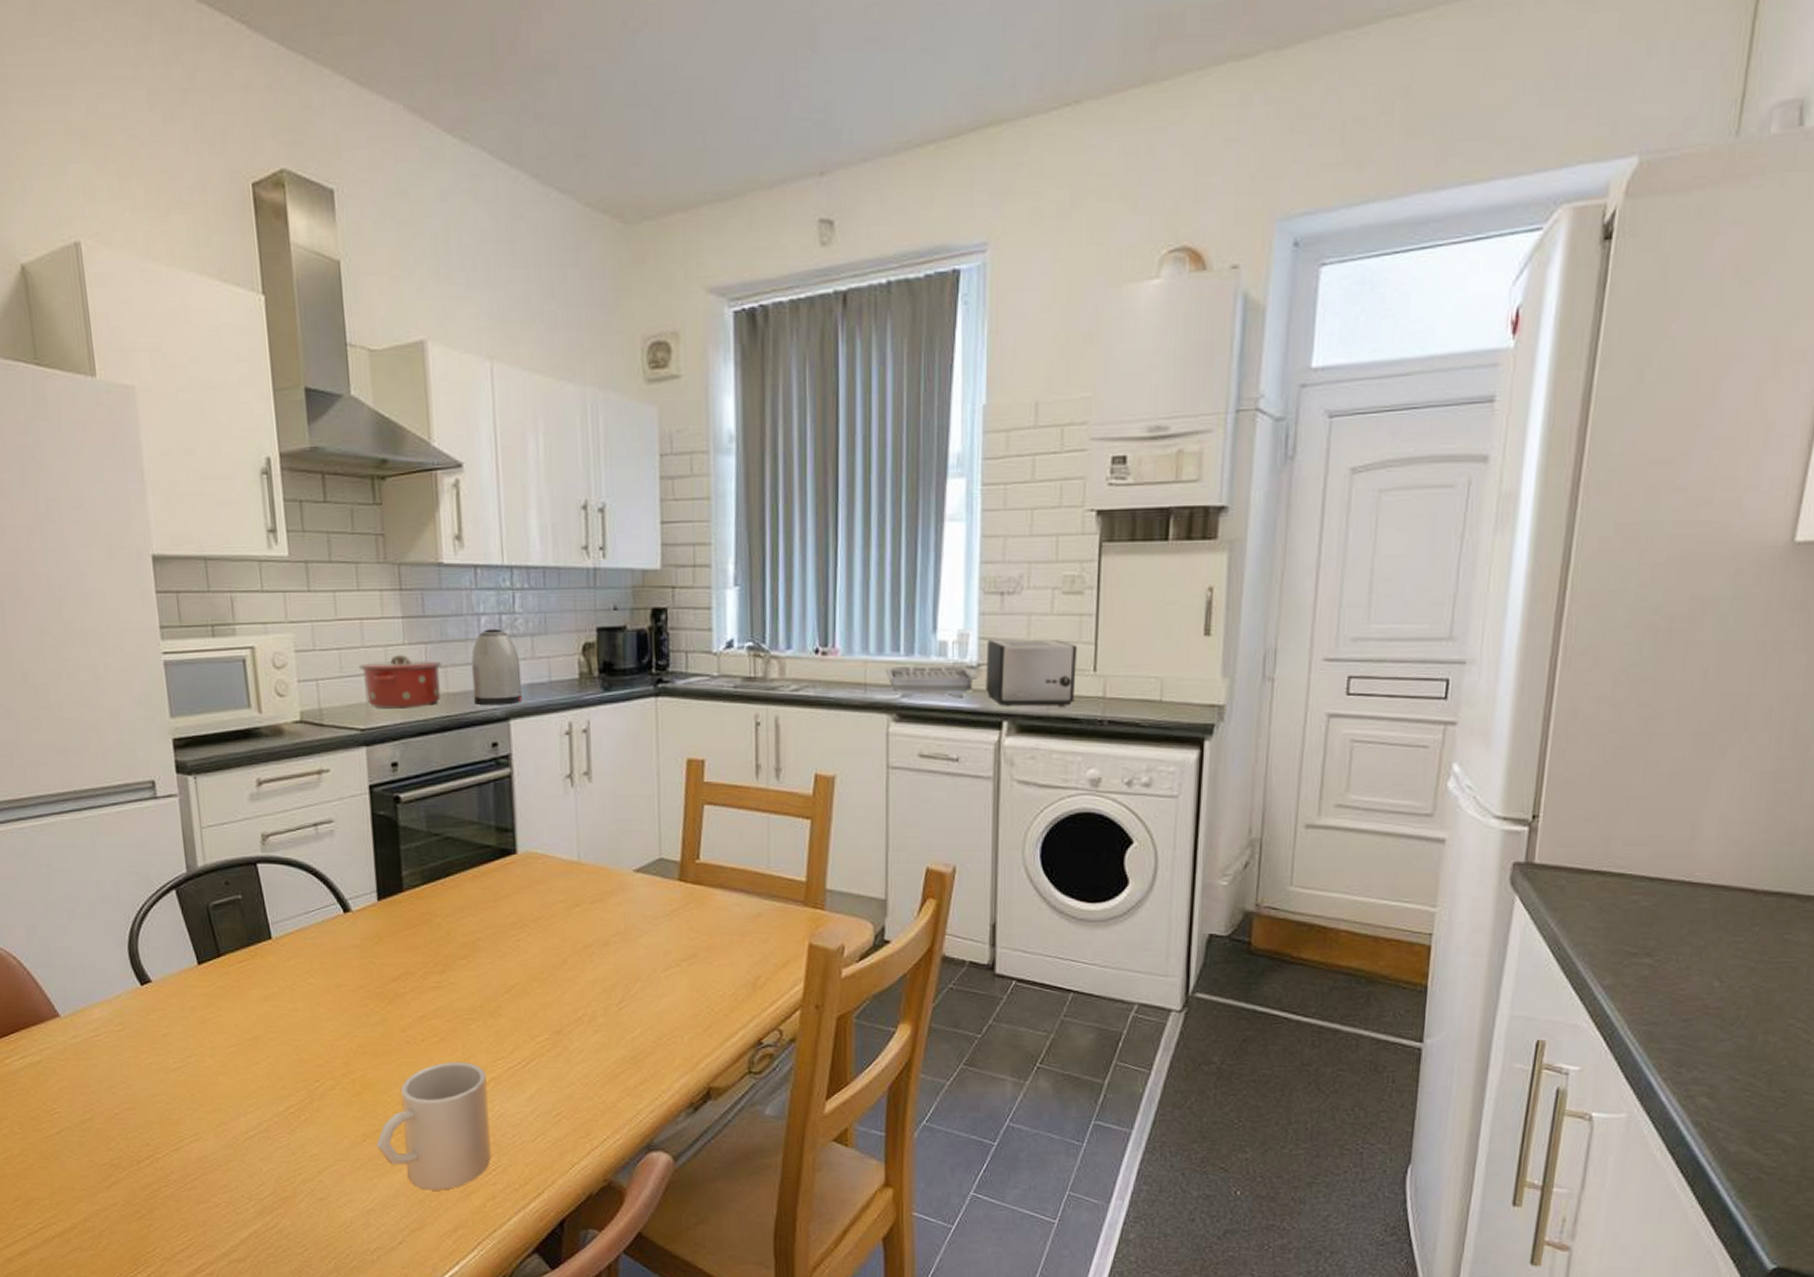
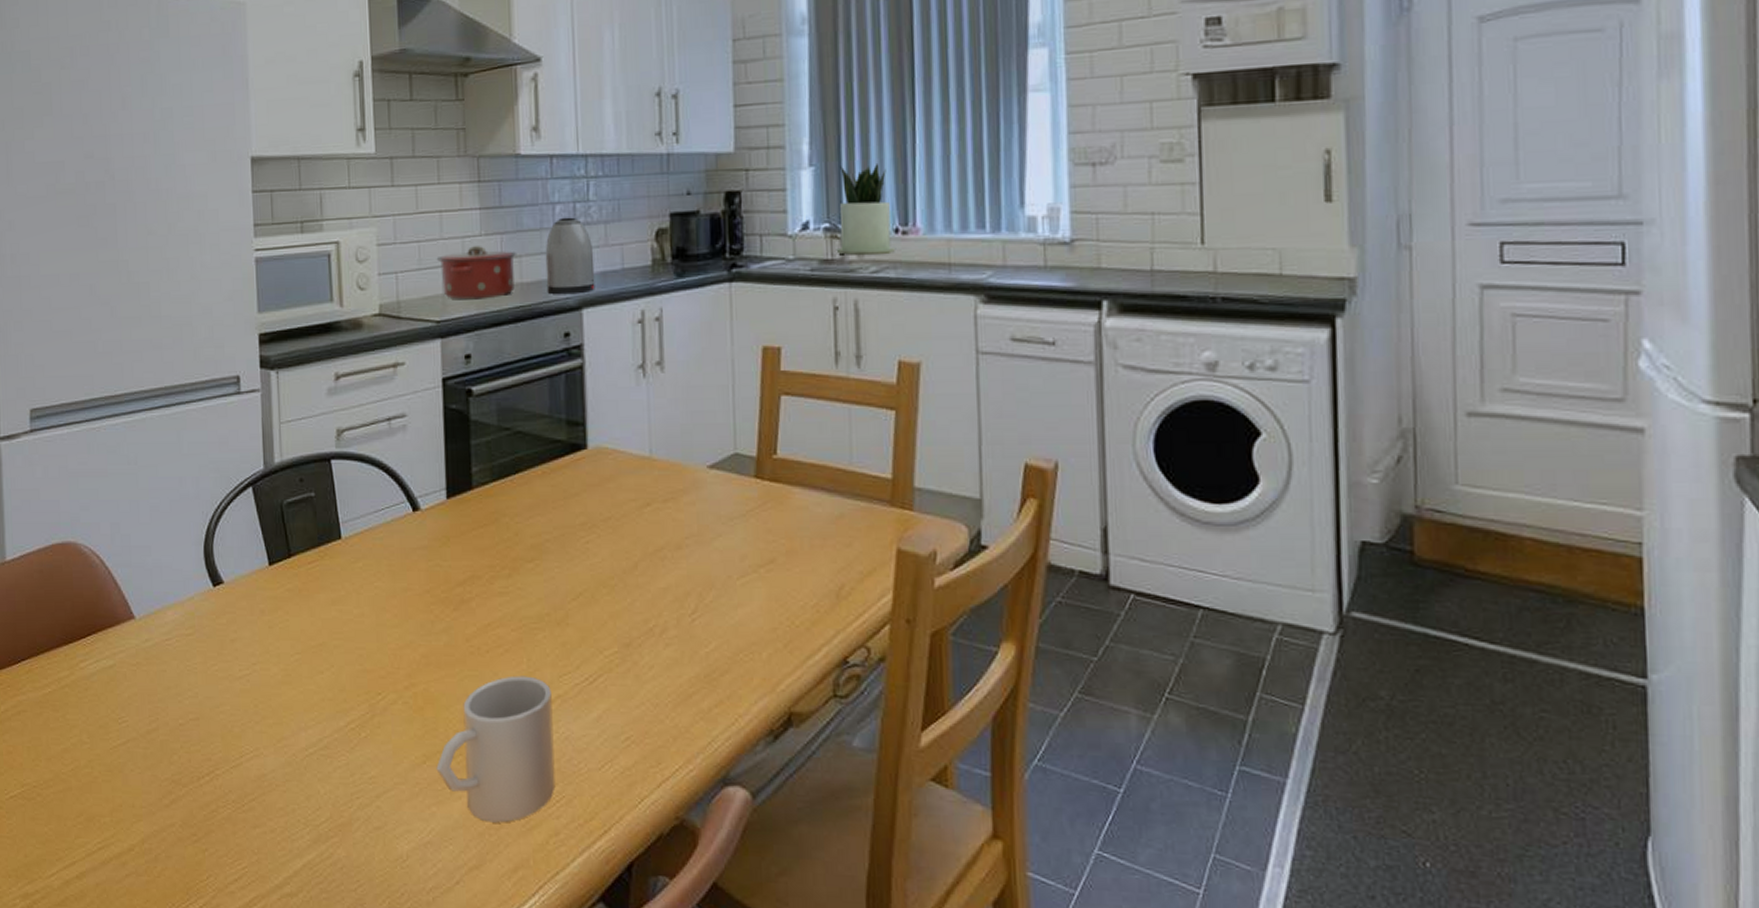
planter: none [759,586,816,675] -> present [836,164,896,256]
dish rack: present [885,666,978,699] -> none [970,242,1072,278]
toaster: present [985,639,1077,707] -> none [1080,211,1182,285]

